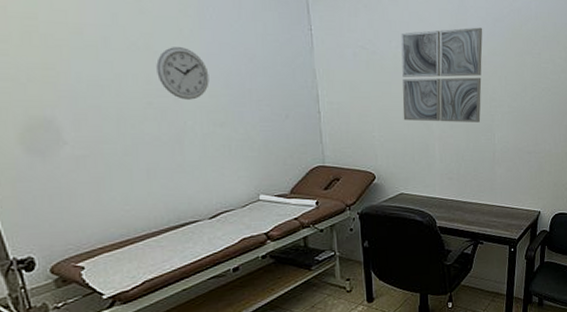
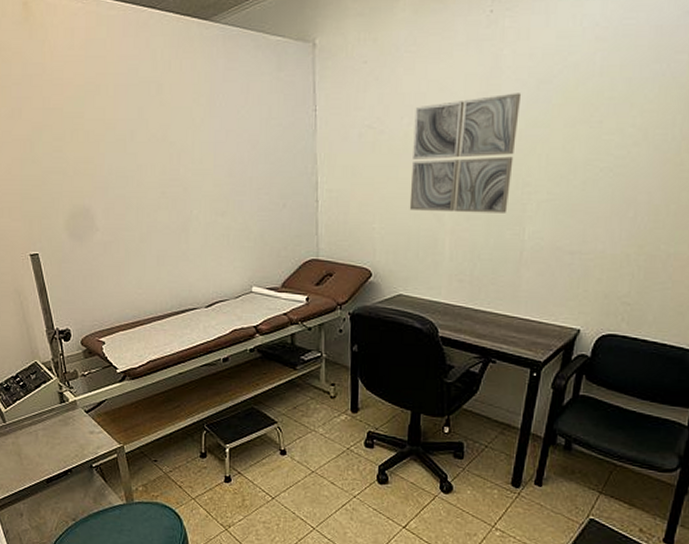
wall clock: present [156,47,209,100] -> none [171,137,215,189]

